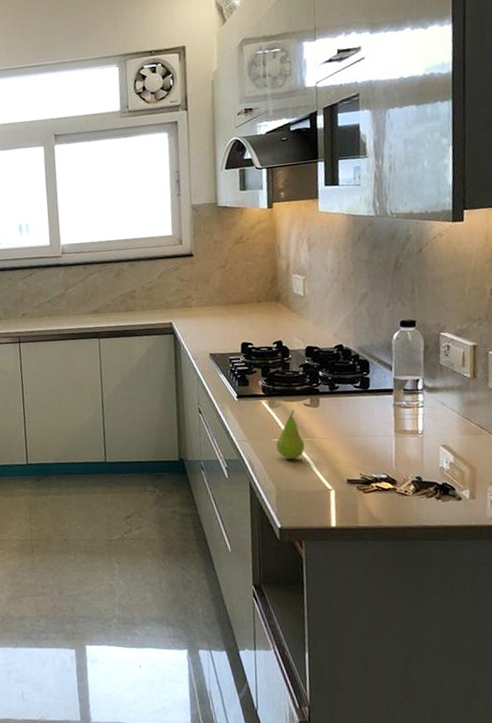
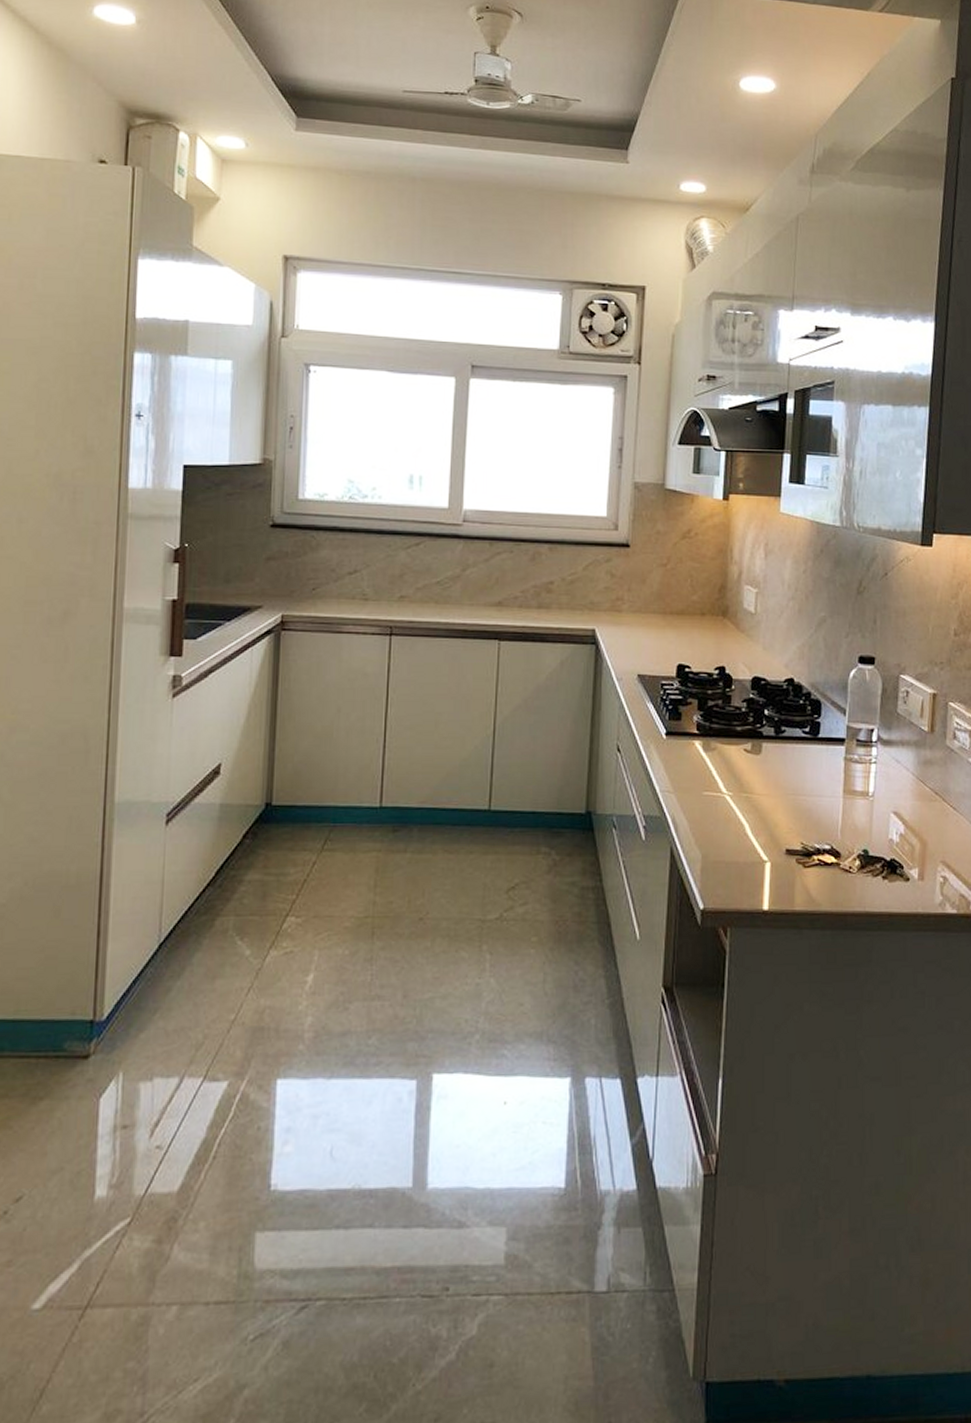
fruit: present [276,409,305,460] -> none [707,755,741,821]

